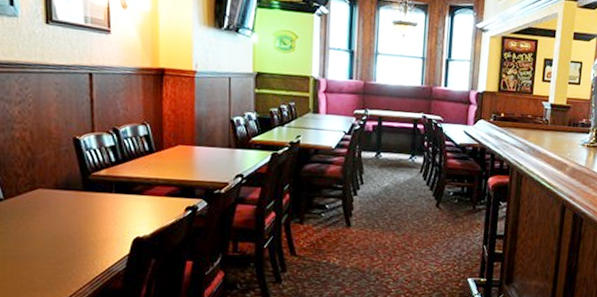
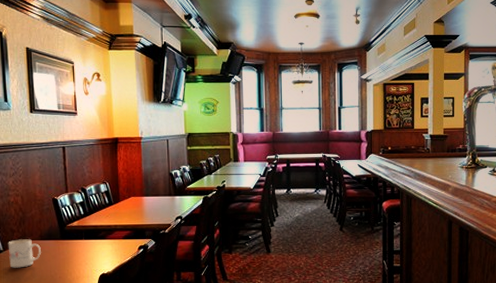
mug: none [10,186,56,223] -> present [8,239,41,268]

